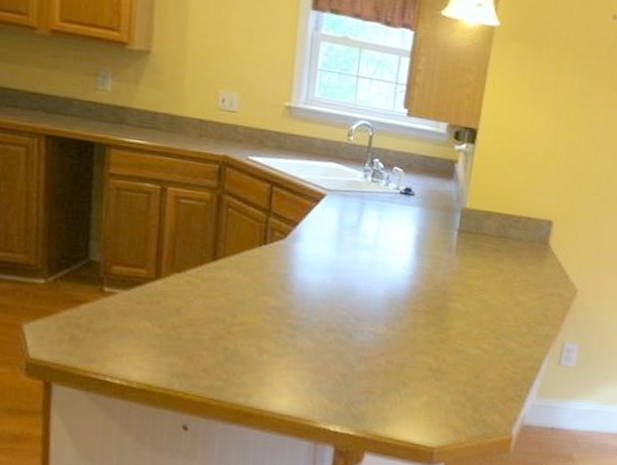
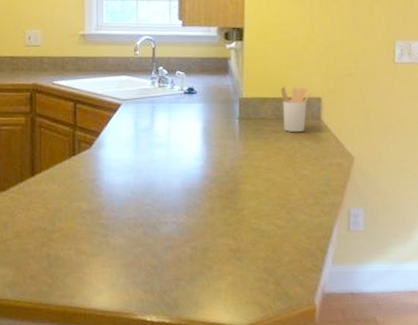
utensil holder: none [506,202,543,256] -> present [280,86,312,133]

